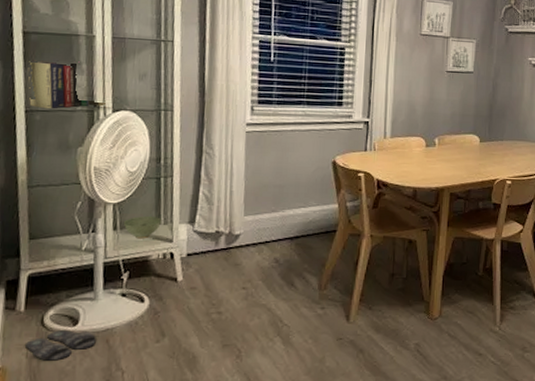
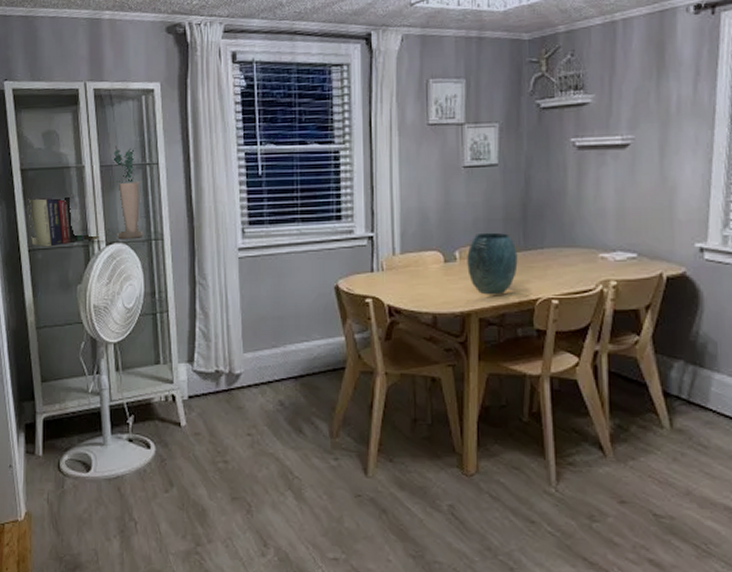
slippers: present [24,330,96,361] -> none [45,476,108,508]
bowl: present [123,216,163,239] -> none [124,356,162,380]
vase: none [125,20,154,109] -> present [113,146,144,240]
vase: none [444,125,483,175] -> present [467,232,518,295]

